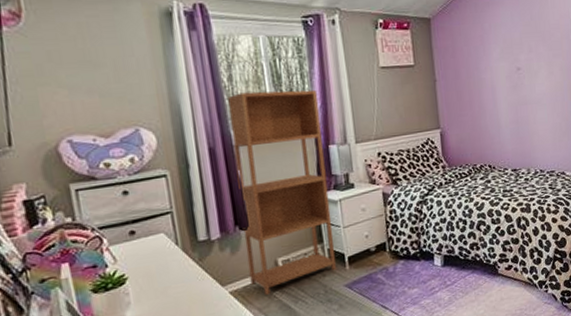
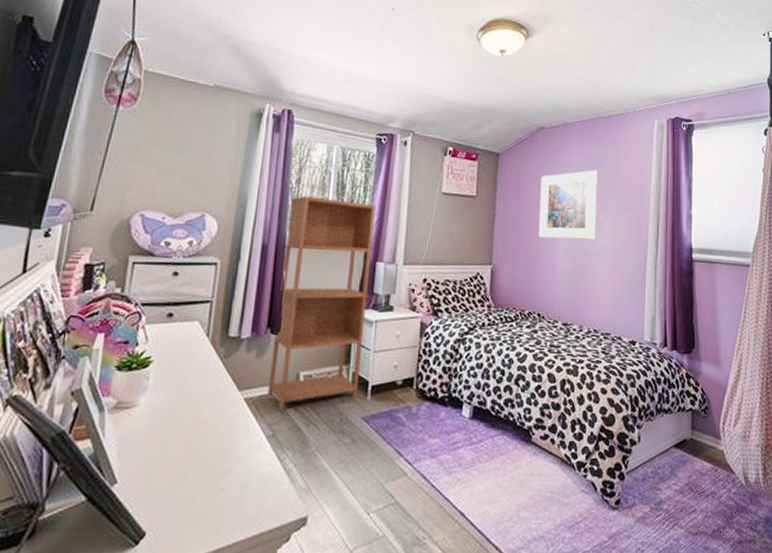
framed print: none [474,21,532,95] -> present [538,170,598,240]

